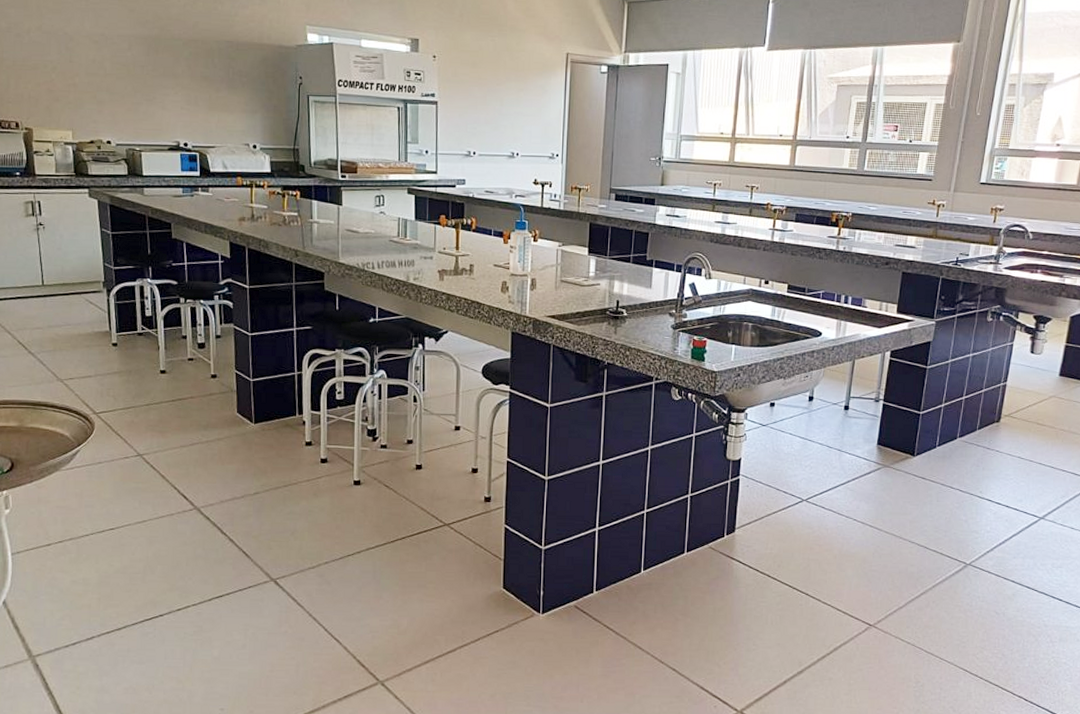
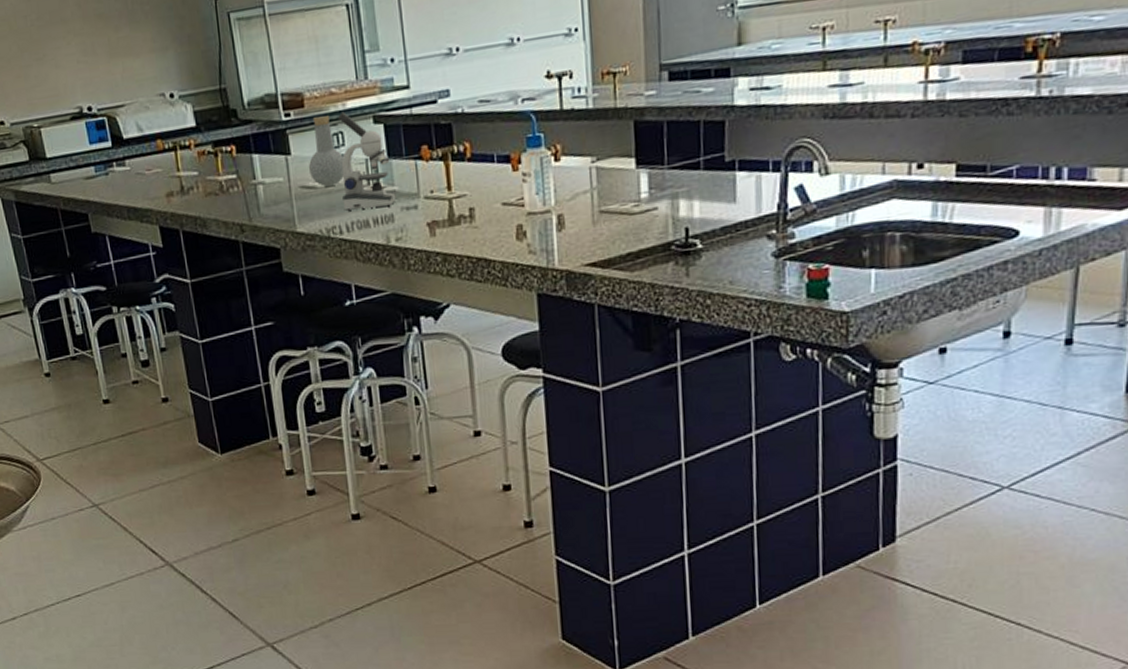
flask: none [354,182,382,234] -> present [308,115,344,188]
microscope: none [377,181,418,255] -> present [338,112,397,212]

